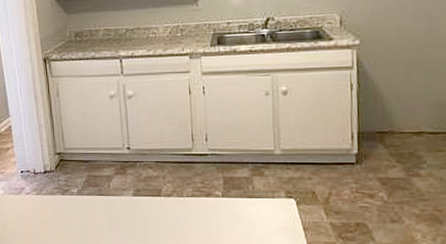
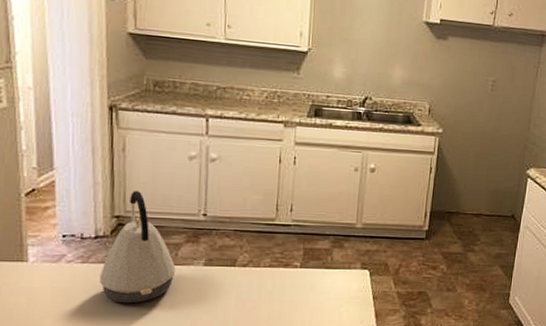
kettle: none [51,129,110,231] -> present [100,190,176,304]

